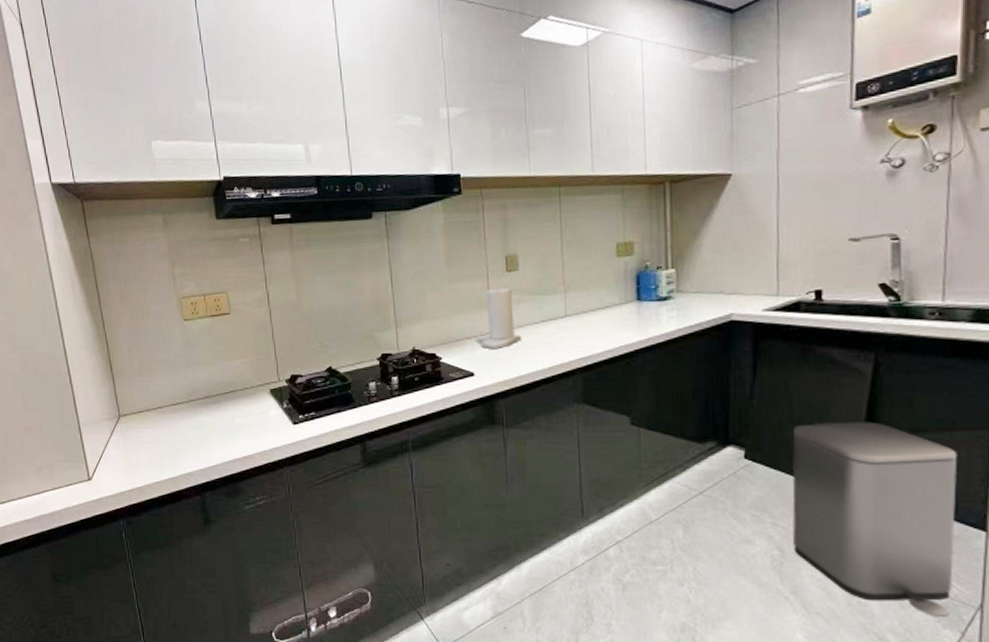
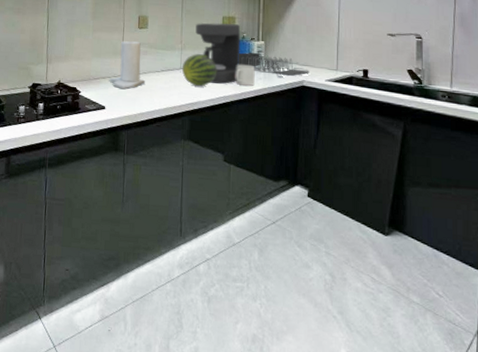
fruit: none [567,295,615,336] -> present [181,54,218,87]
coffee maker: none [581,251,644,330] -> present [195,22,241,84]
mug: none [638,301,666,330] -> present [235,64,255,87]
dish rack: none [642,284,739,313] -> present [239,52,309,78]
pedal bin: present [792,420,958,617] -> none [342,172,461,341]

